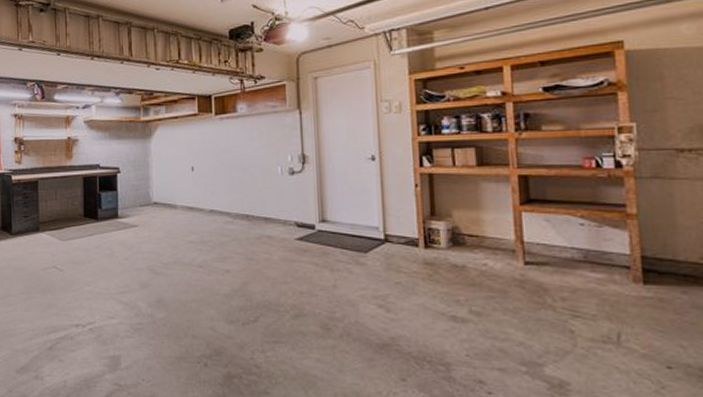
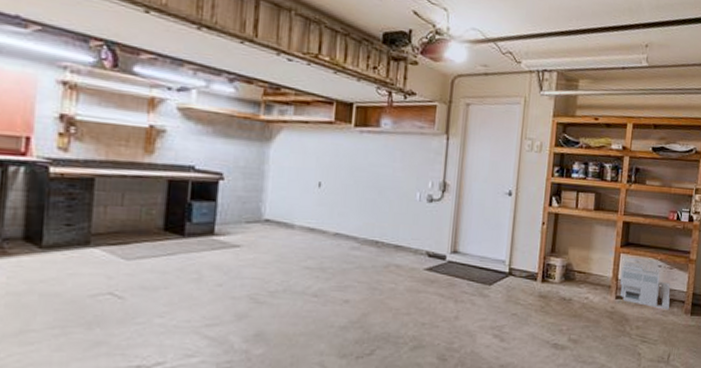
architectural model: none [527,220,608,278] -> present [620,261,671,310]

